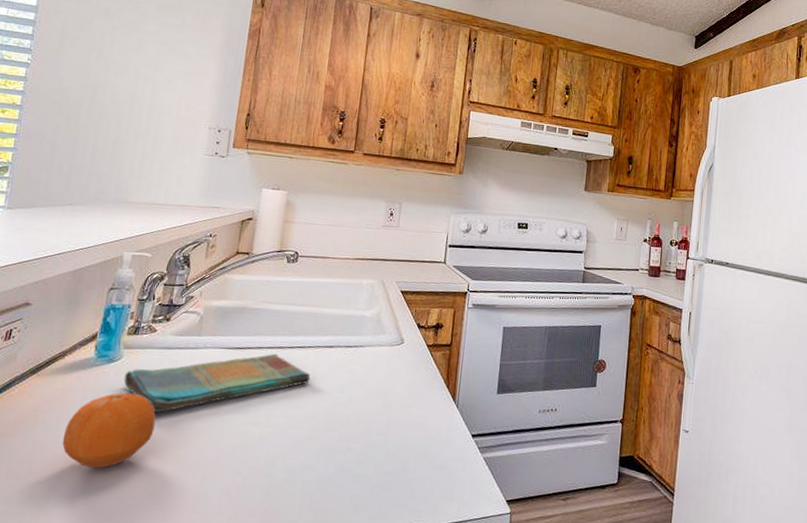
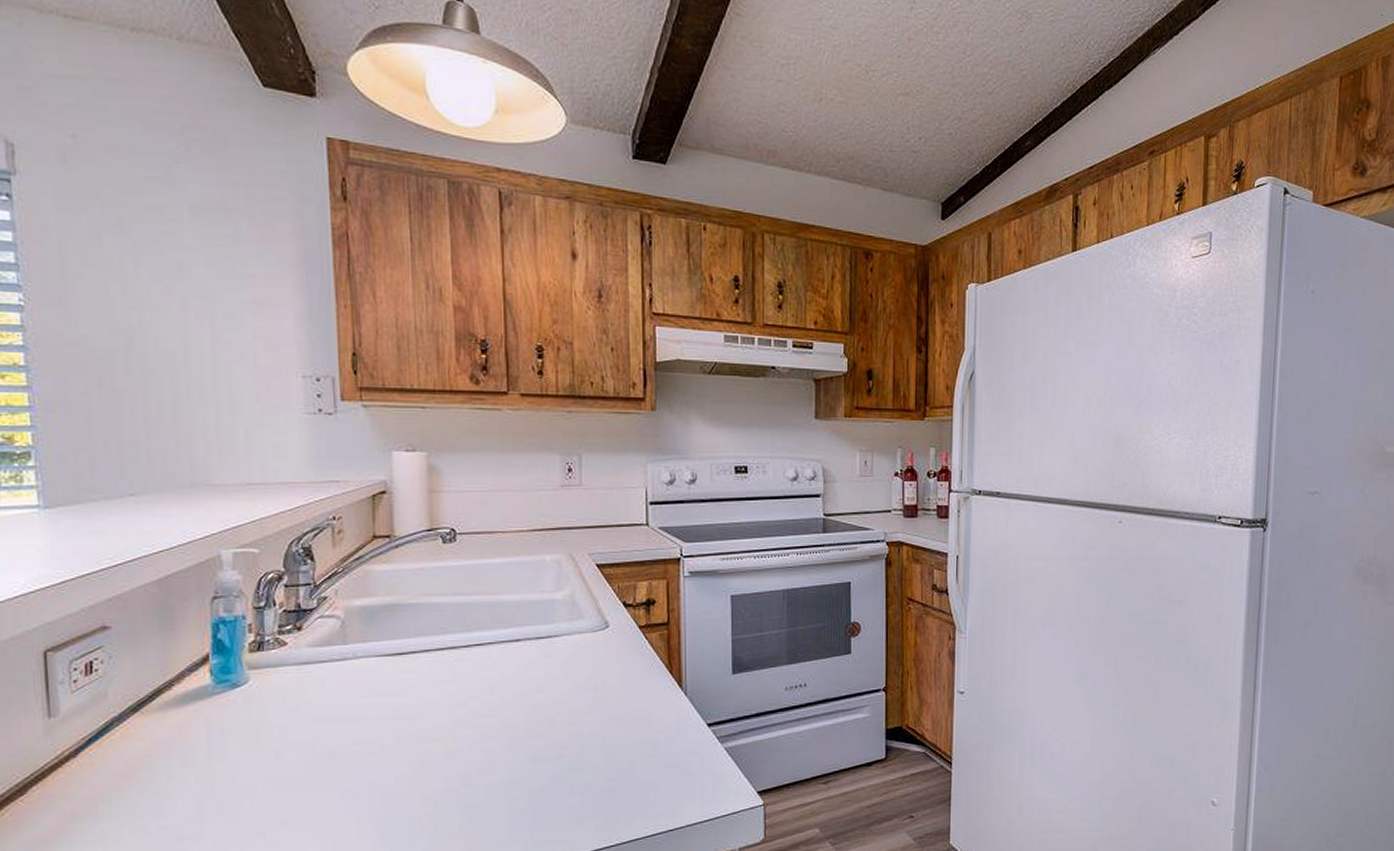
fruit: present [62,393,156,469] -> none [193,722,310,814]
dish towel: present [123,353,311,413] -> none [257,655,498,742]

